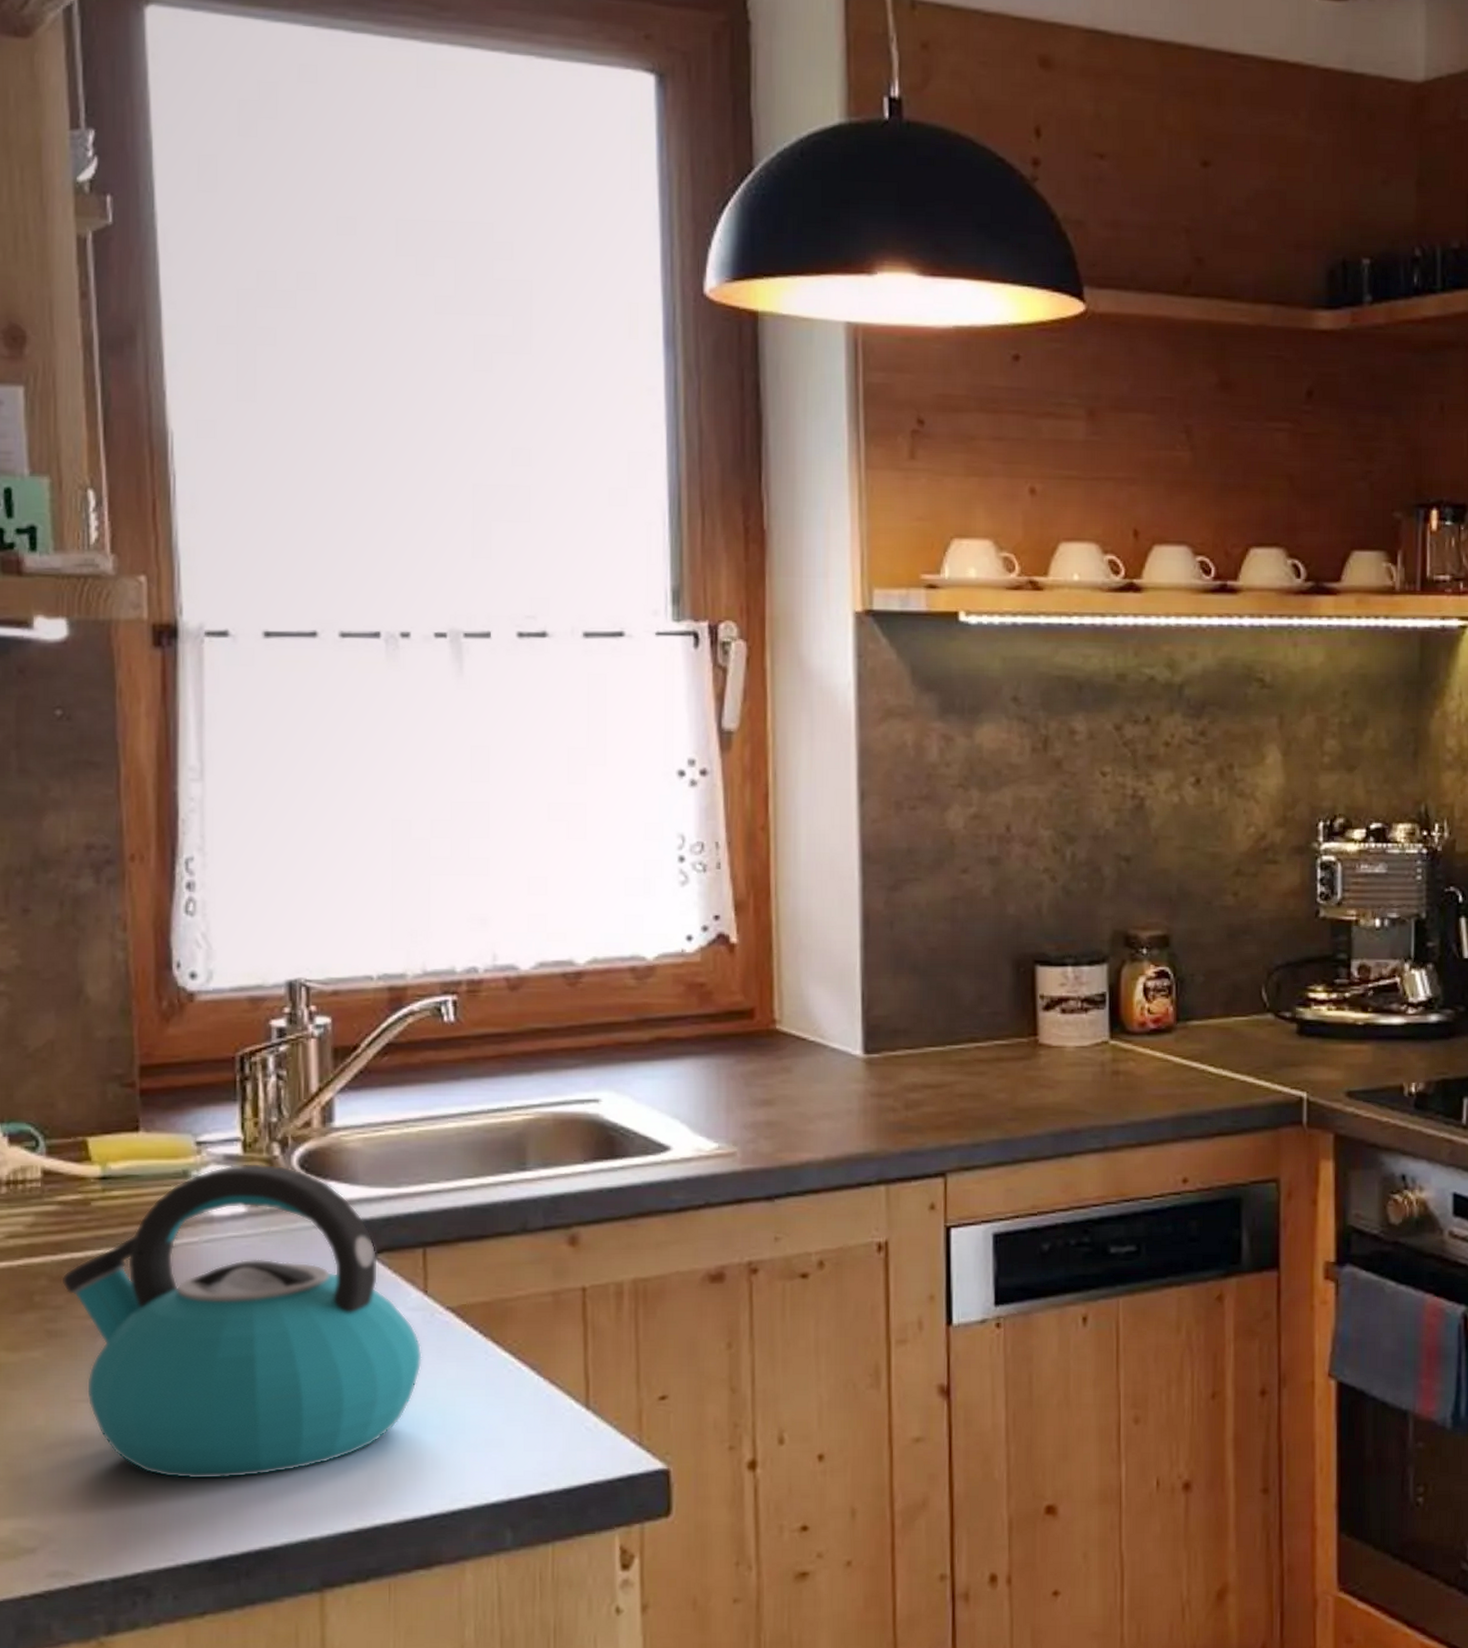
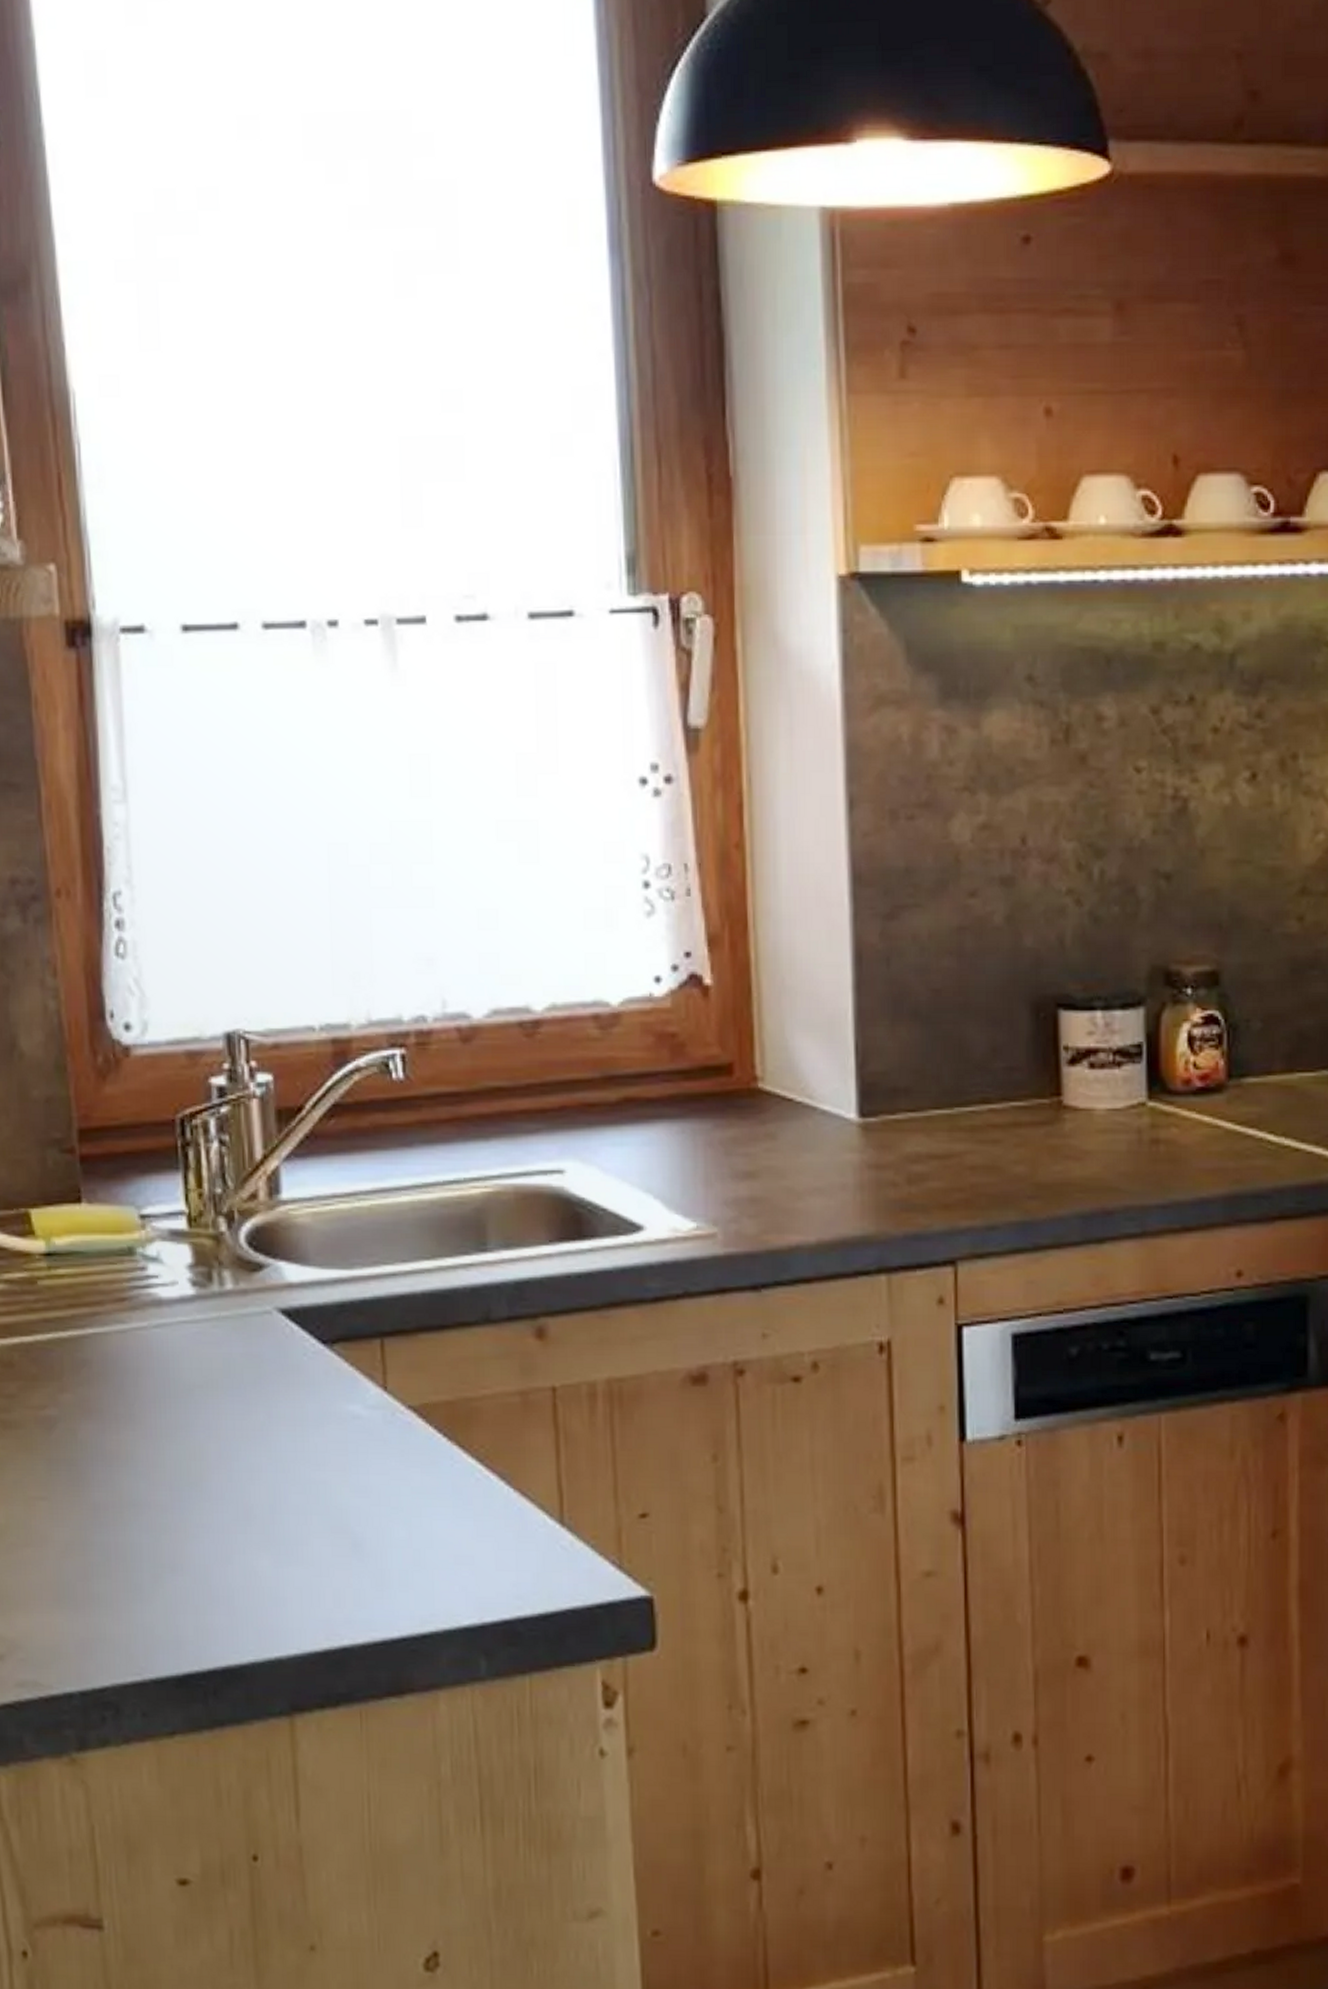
kettle: present [61,1163,422,1479] -> none [12,1239,385,1588]

